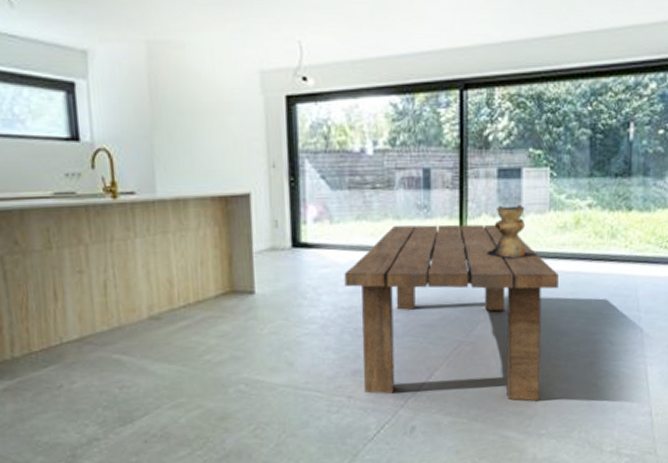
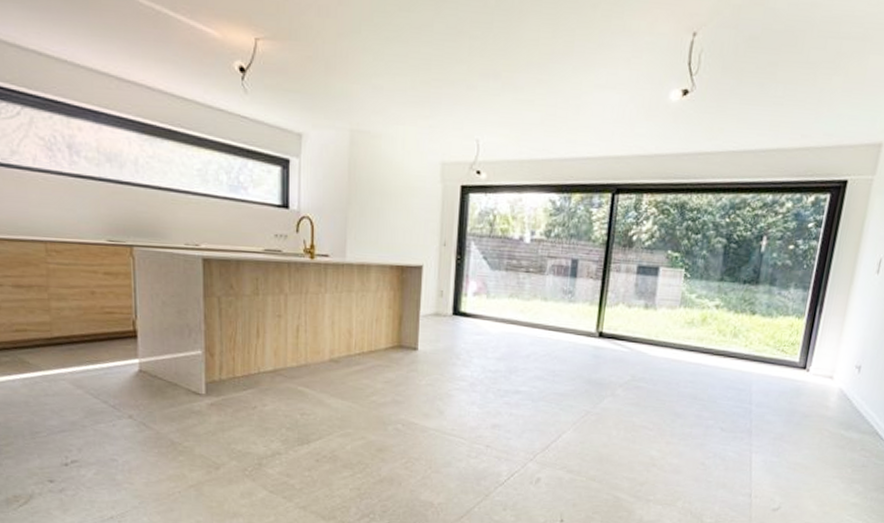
dining table: present [344,224,558,401] -> none [493,305,681,471]
ceramic vessel: present [487,204,536,259] -> none [619,298,663,346]

